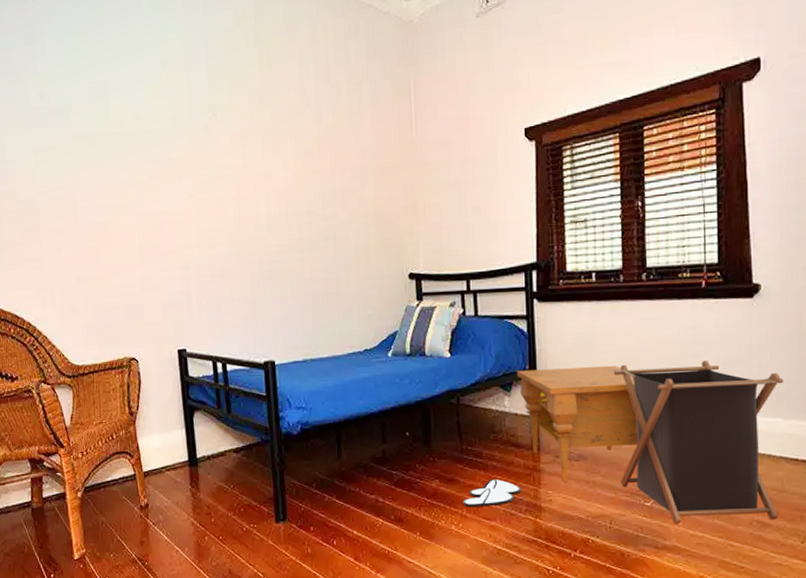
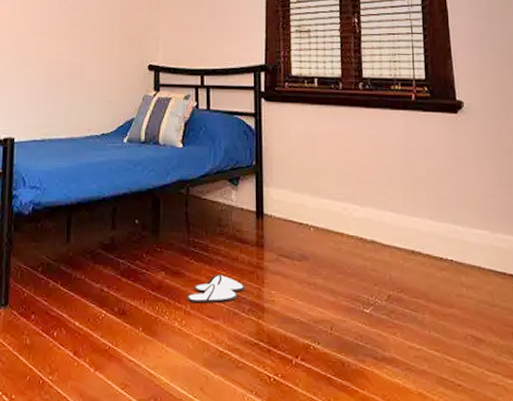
nightstand: present [517,365,639,482] -> none [245,166,358,282]
laundry basket: present [613,361,784,523] -> none [333,167,491,336]

